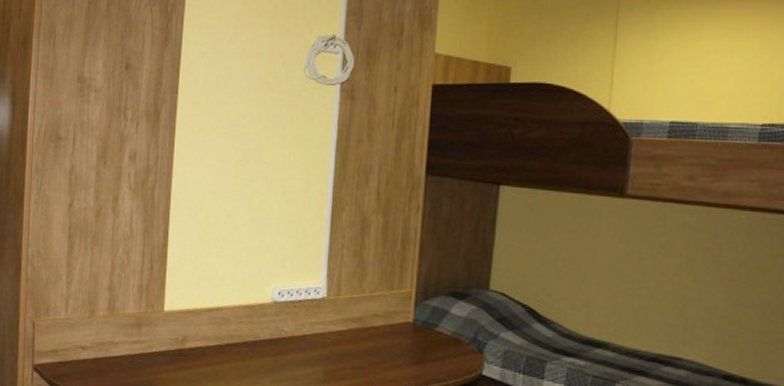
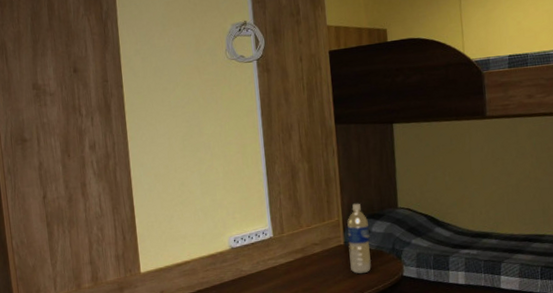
water bottle: none [416,275,448,363] -> present [347,203,371,274]

